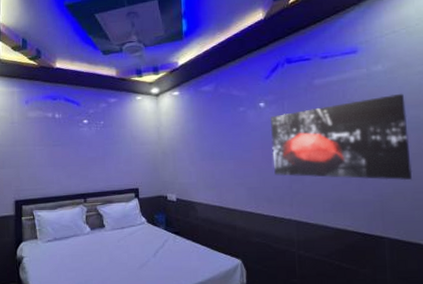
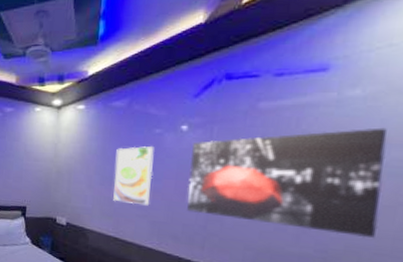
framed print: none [210,123,243,175] -> present [113,146,155,206]

